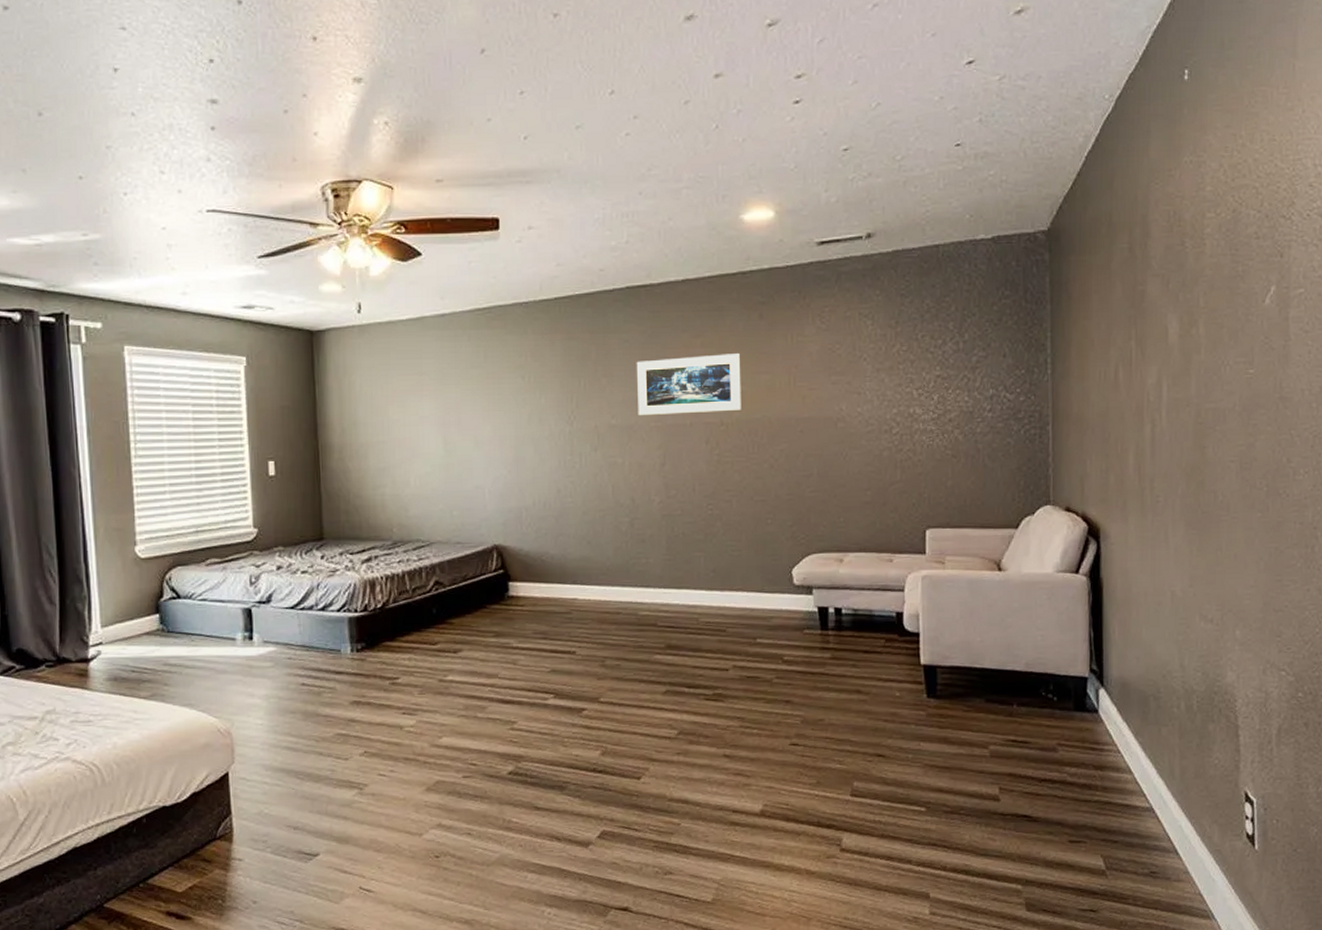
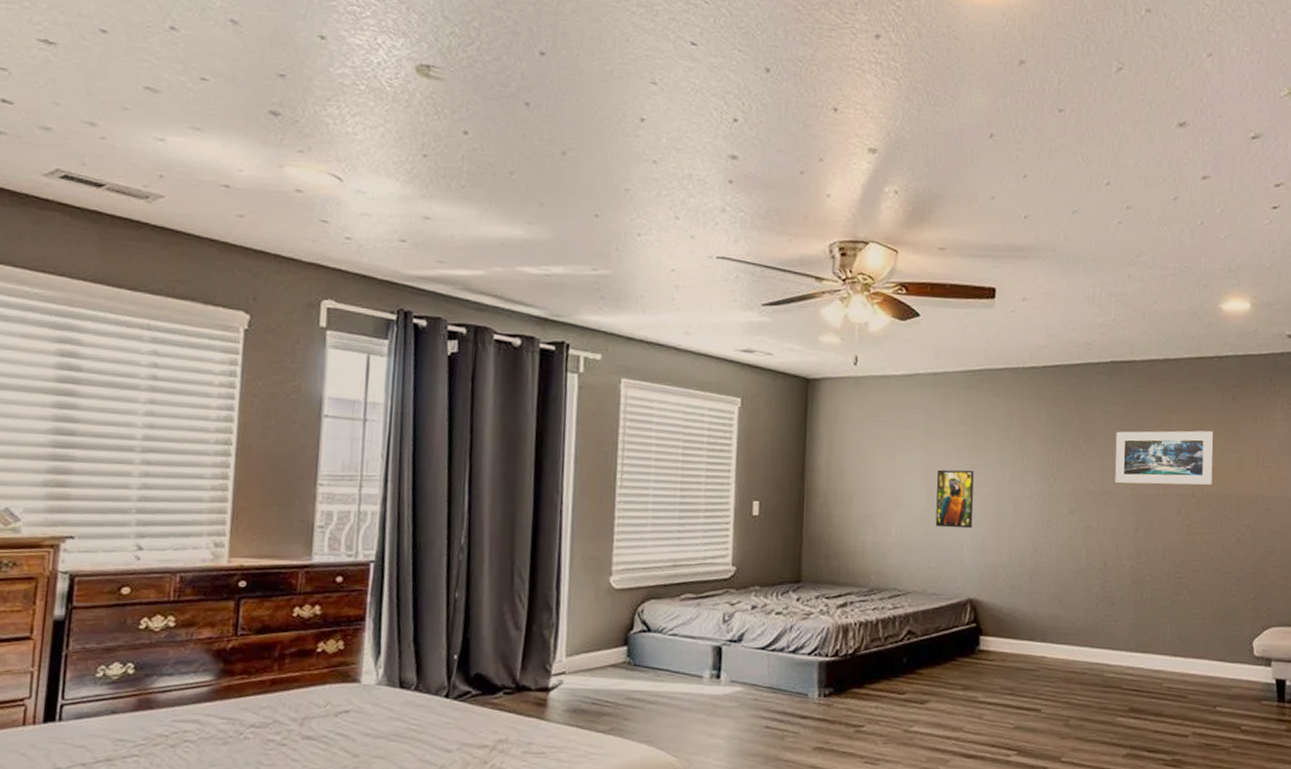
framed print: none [452,413,493,475] -> present [935,469,974,529]

